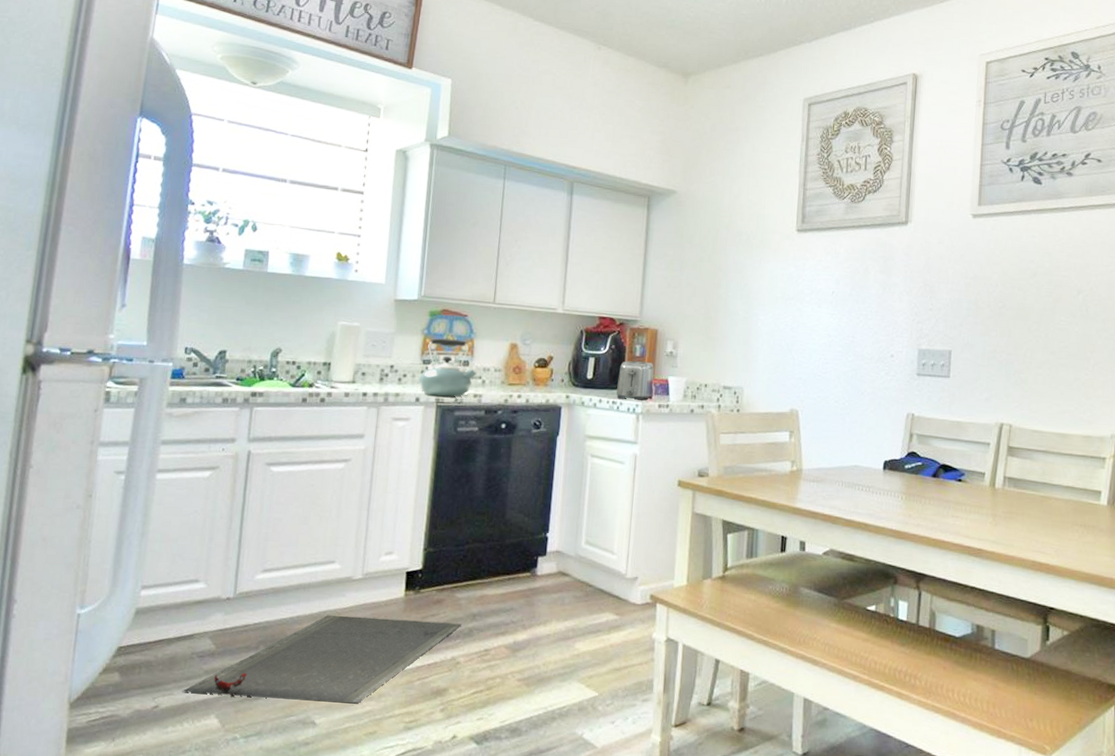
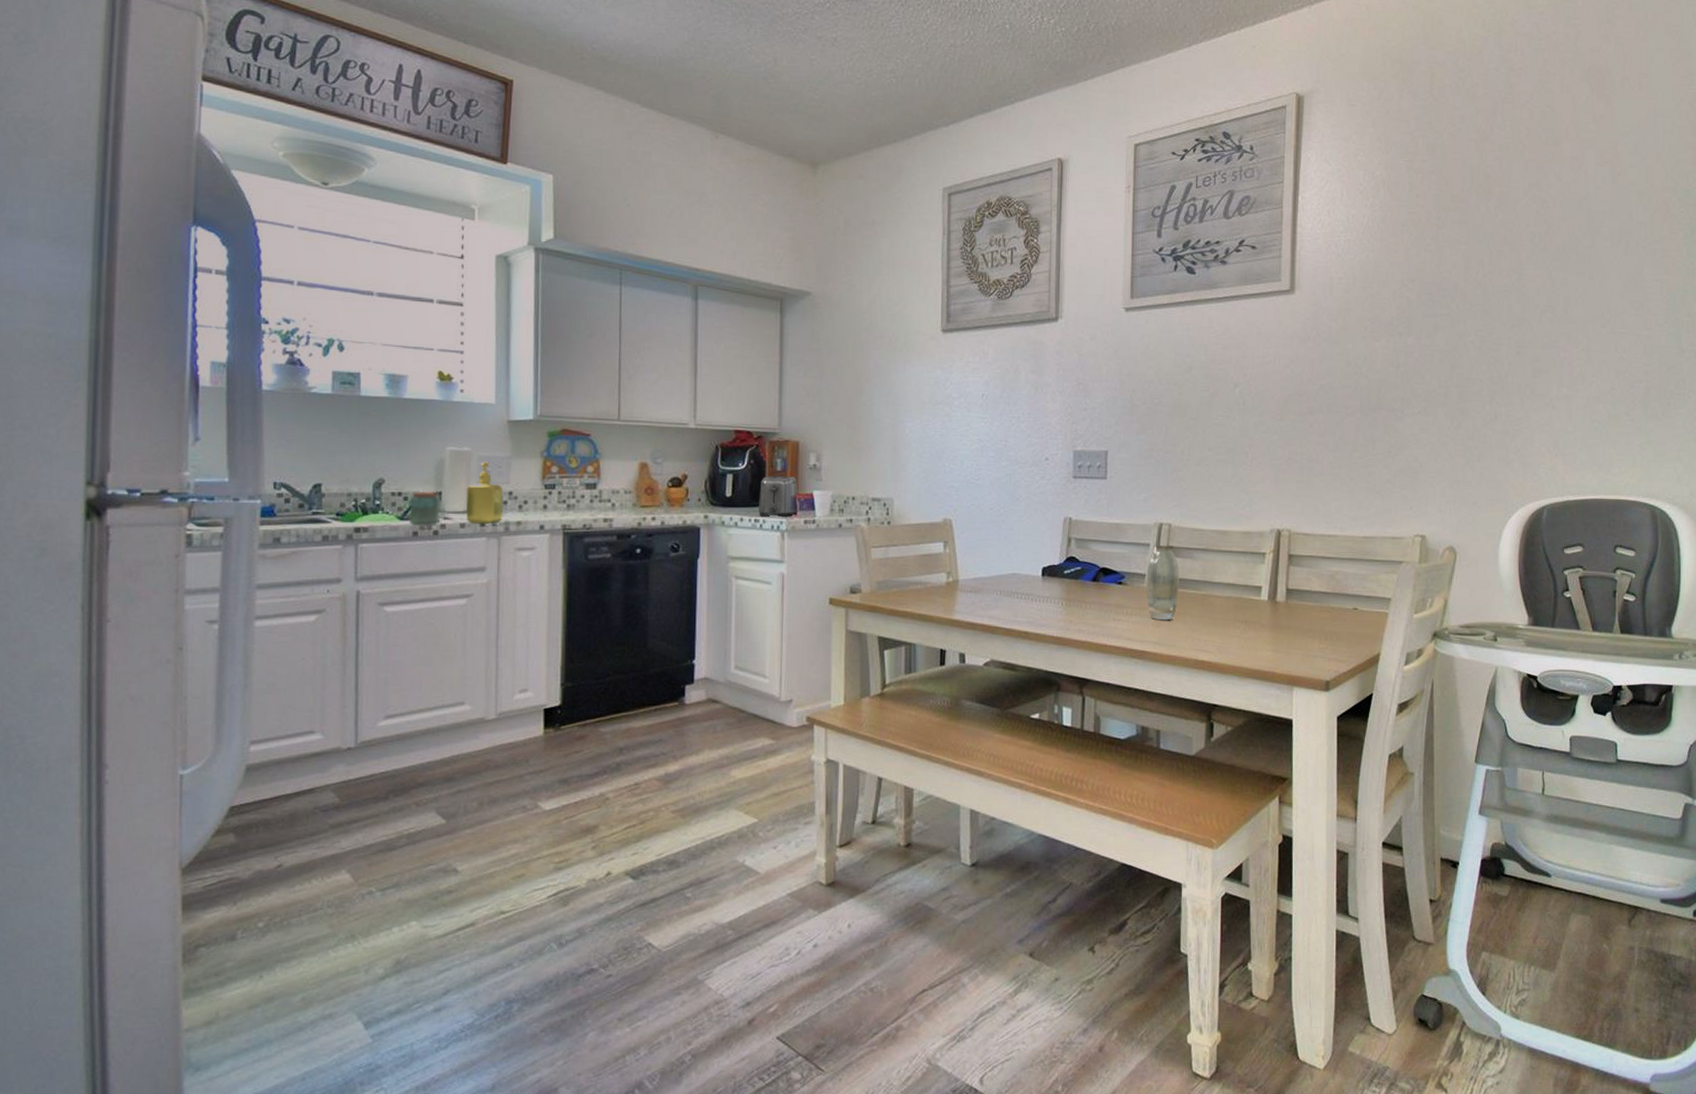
door mat: present [182,615,462,703] -> none [307,758,608,851]
peanut butter: none [300,360,329,394] -> present [409,490,441,527]
soap dispenser: none [351,336,385,395] -> present [466,461,503,524]
kettle: present [418,338,481,397] -> none [541,460,609,523]
vase: none [985,445,1020,520] -> present [1146,545,1180,621]

